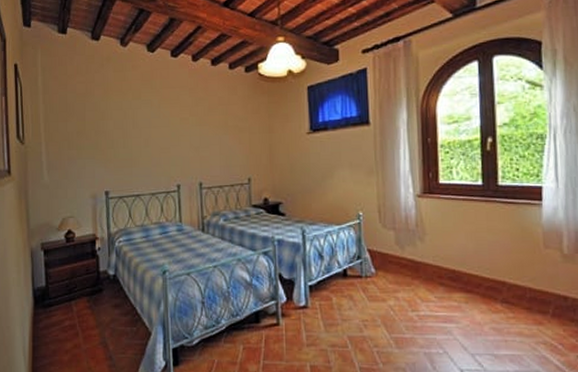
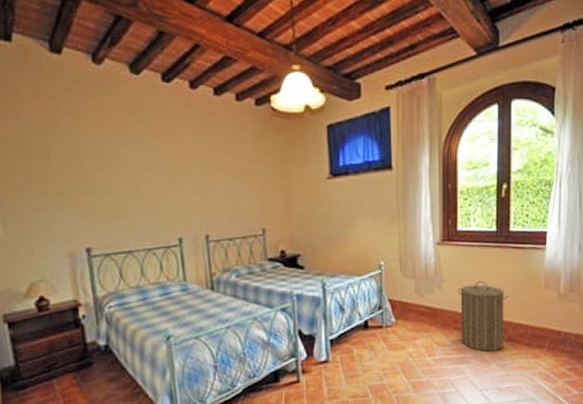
laundry hamper: none [441,235,501,312] -> present [457,280,509,352]

